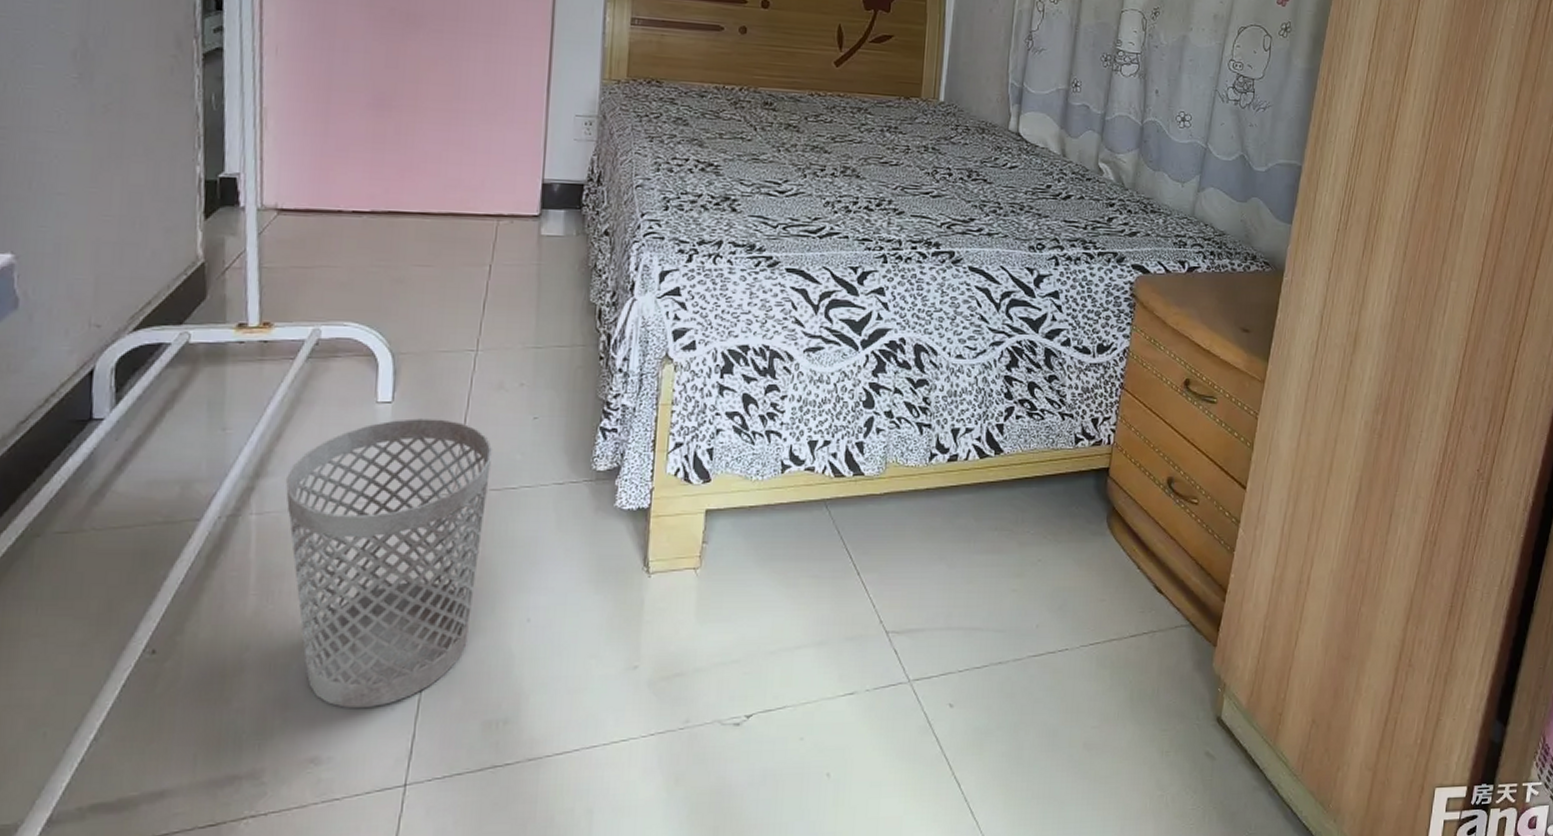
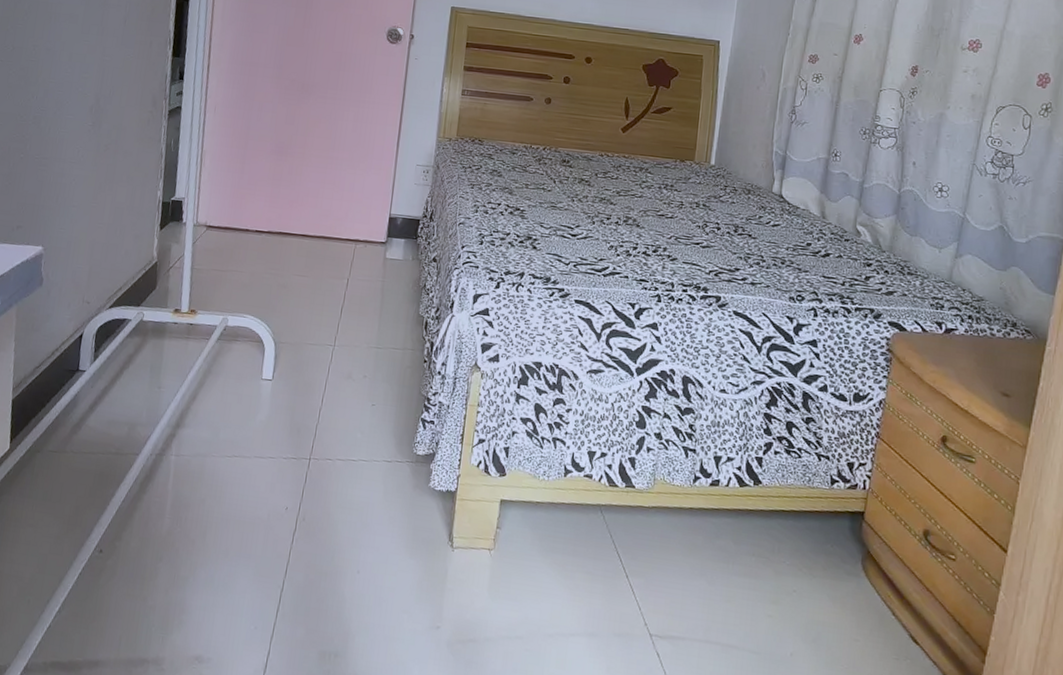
wastebasket: present [285,418,493,709] -> none [195,394,341,624]

